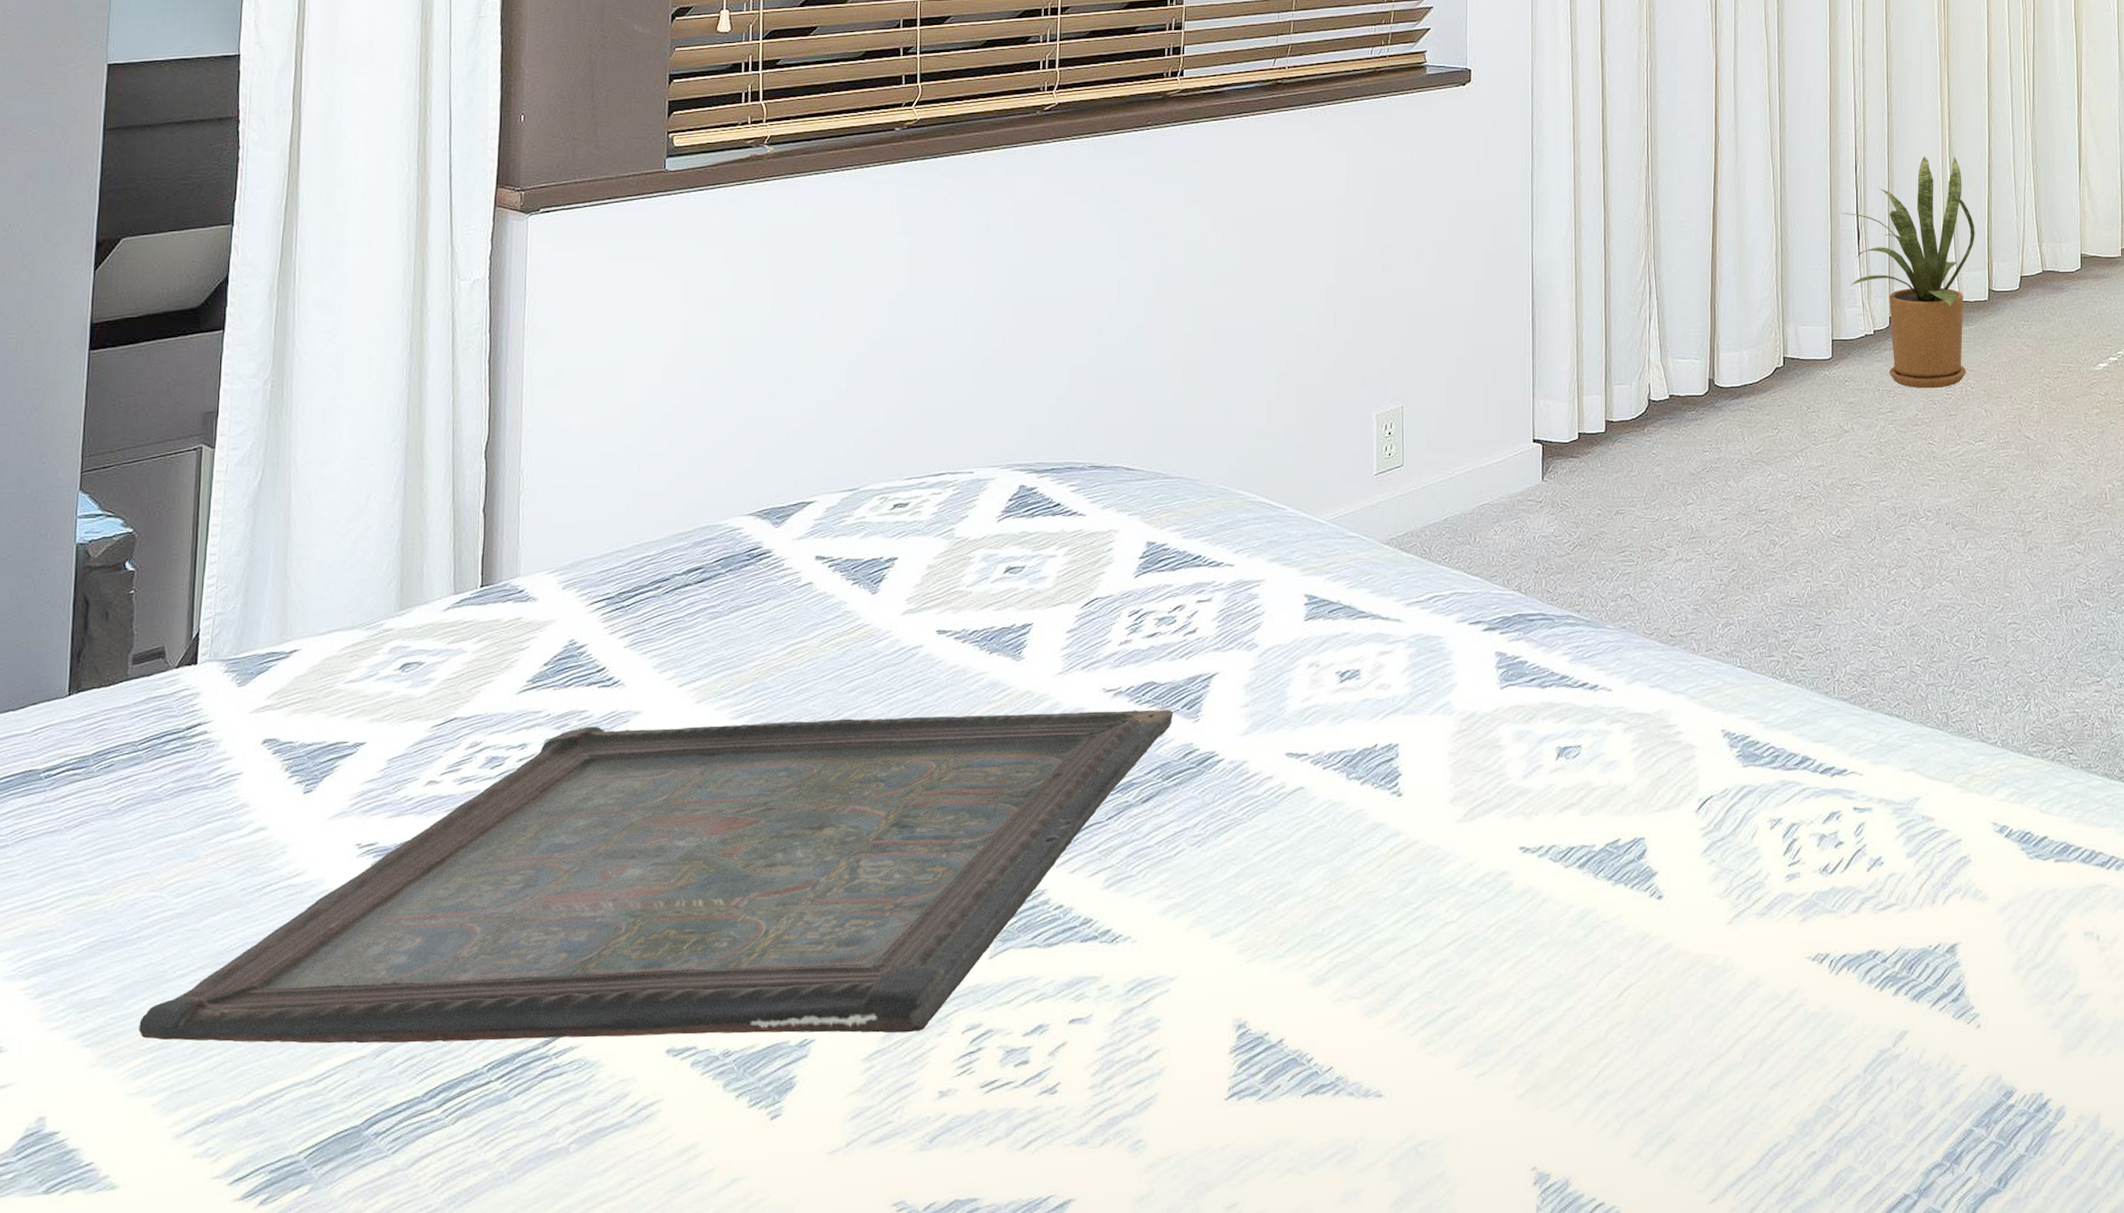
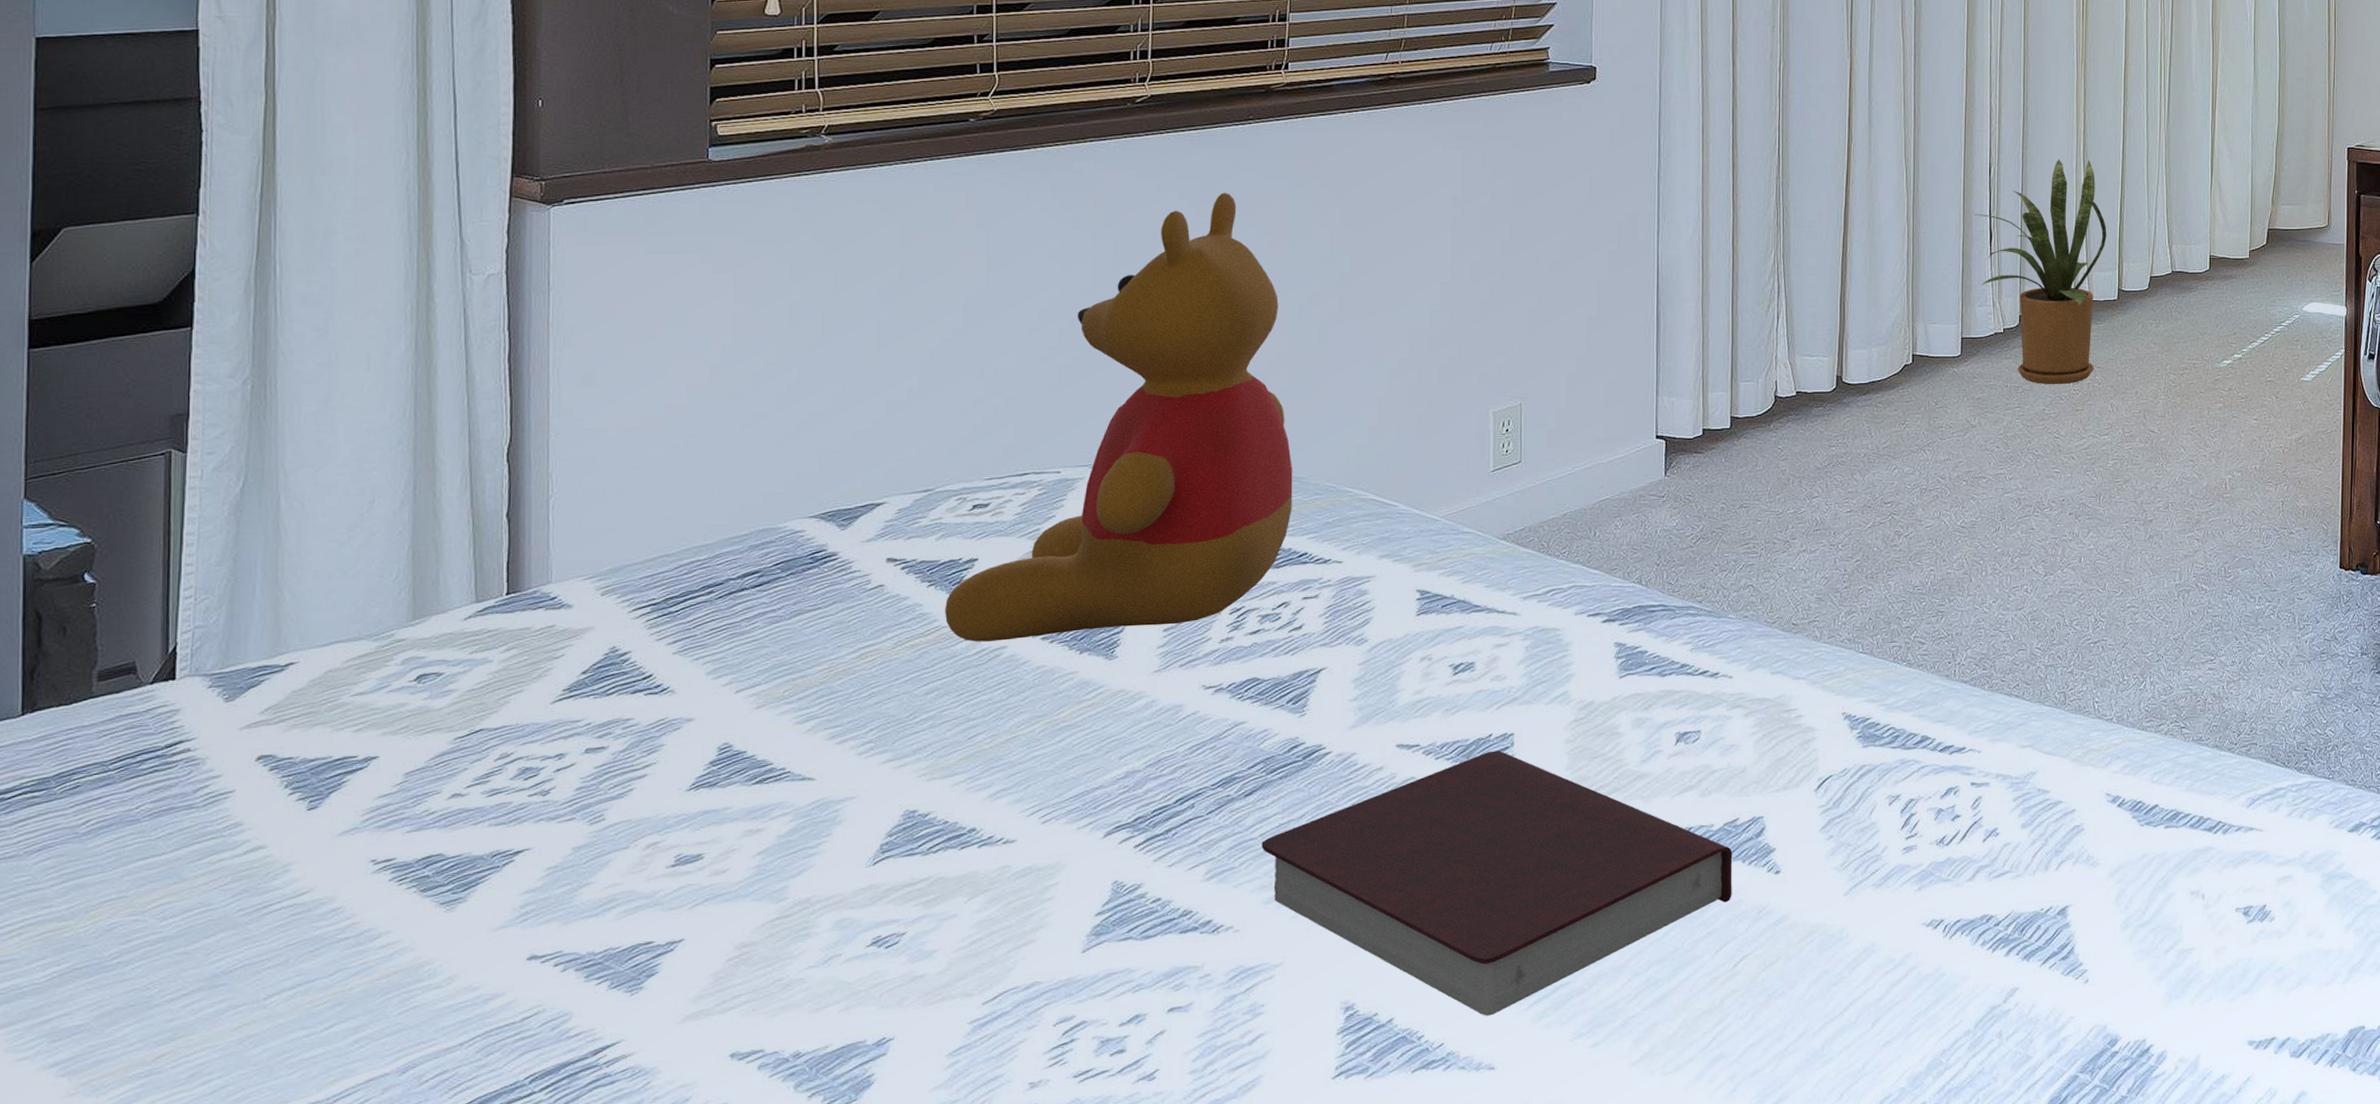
serving tray: present [139,709,1174,1044] -> none [123,704,1278,1066]
teddy bear: none [867,197,1188,641] -> present [945,193,1293,642]
book: none [1158,761,1615,1040] -> present [1261,750,1733,1016]

